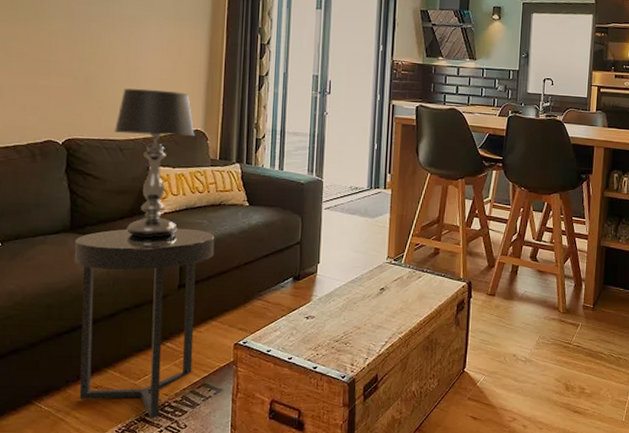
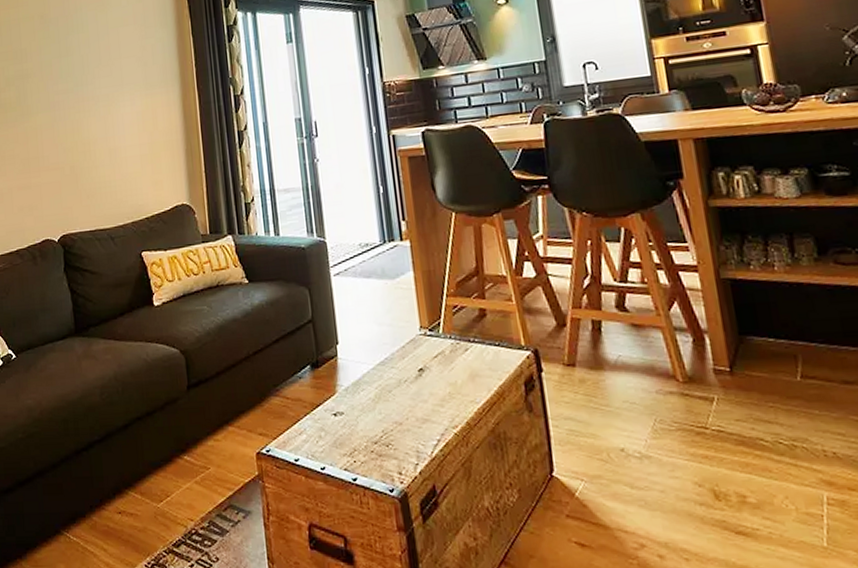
side table: present [74,228,215,419] -> none [80,318,220,550]
table lamp: present [115,88,195,237] -> none [103,165,182,333]

